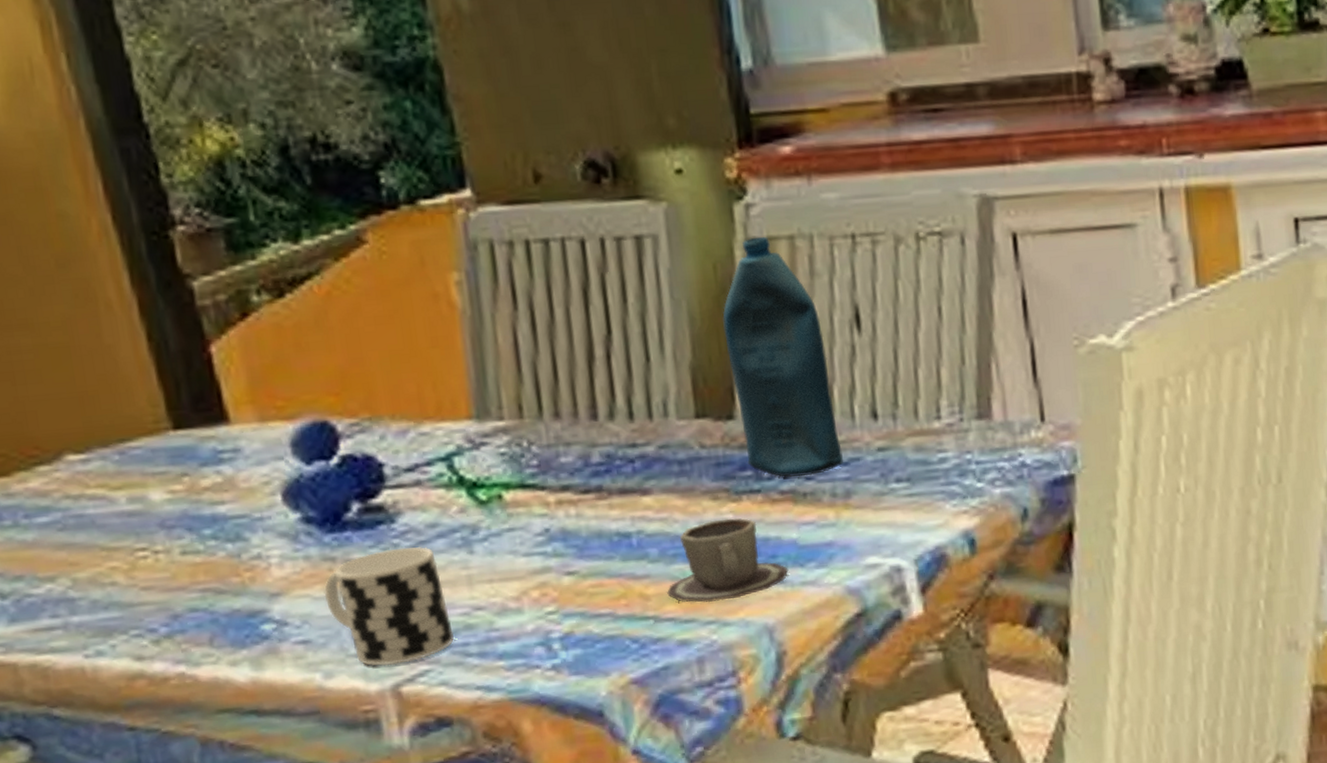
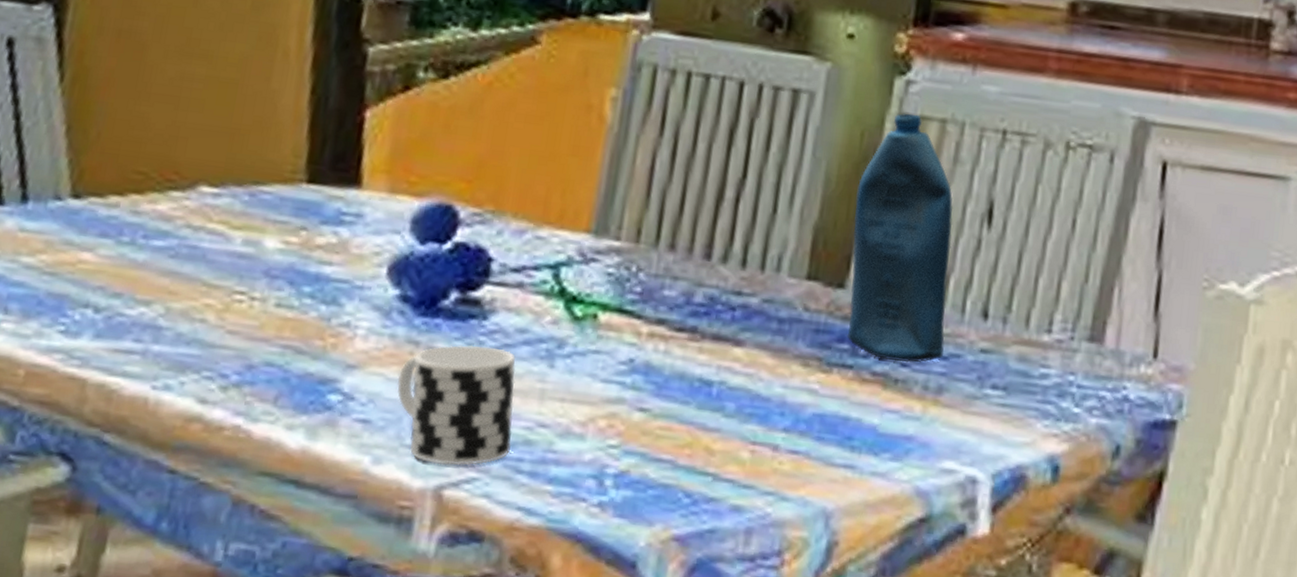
cup: present [667,517,789,603] -> none [733,386,861,474]

